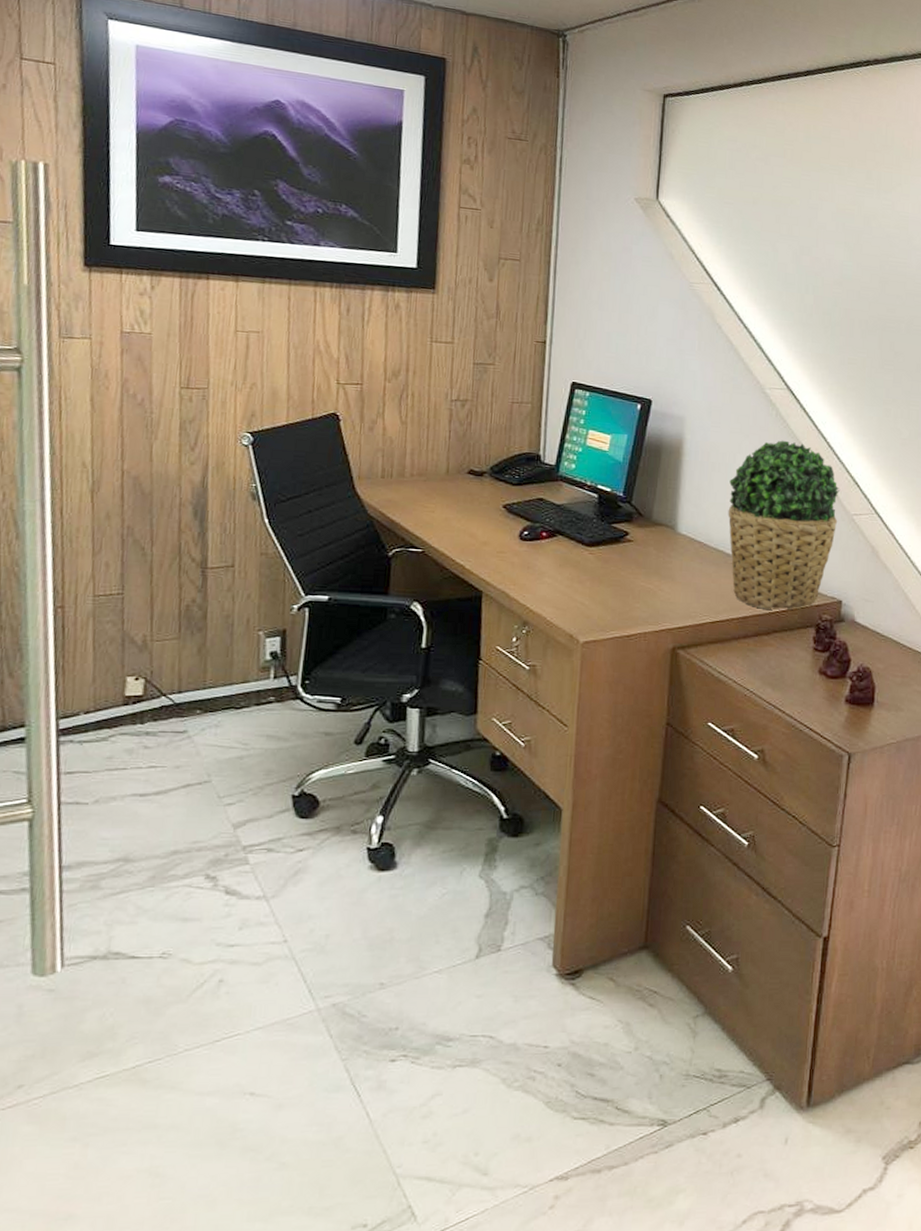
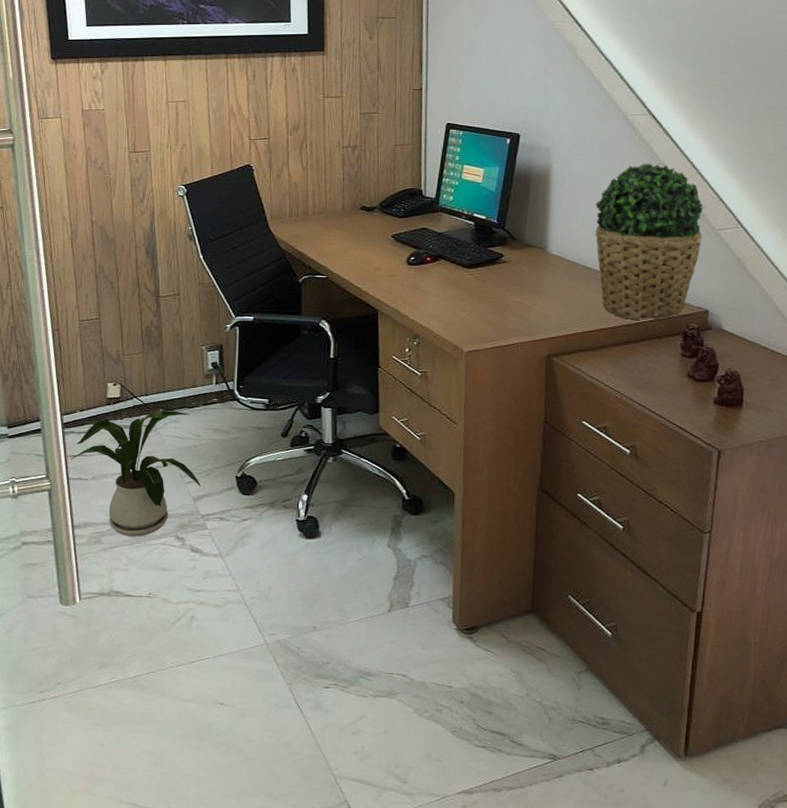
house plant: none [65,712,245,877] -> present [70,410,201,537]

